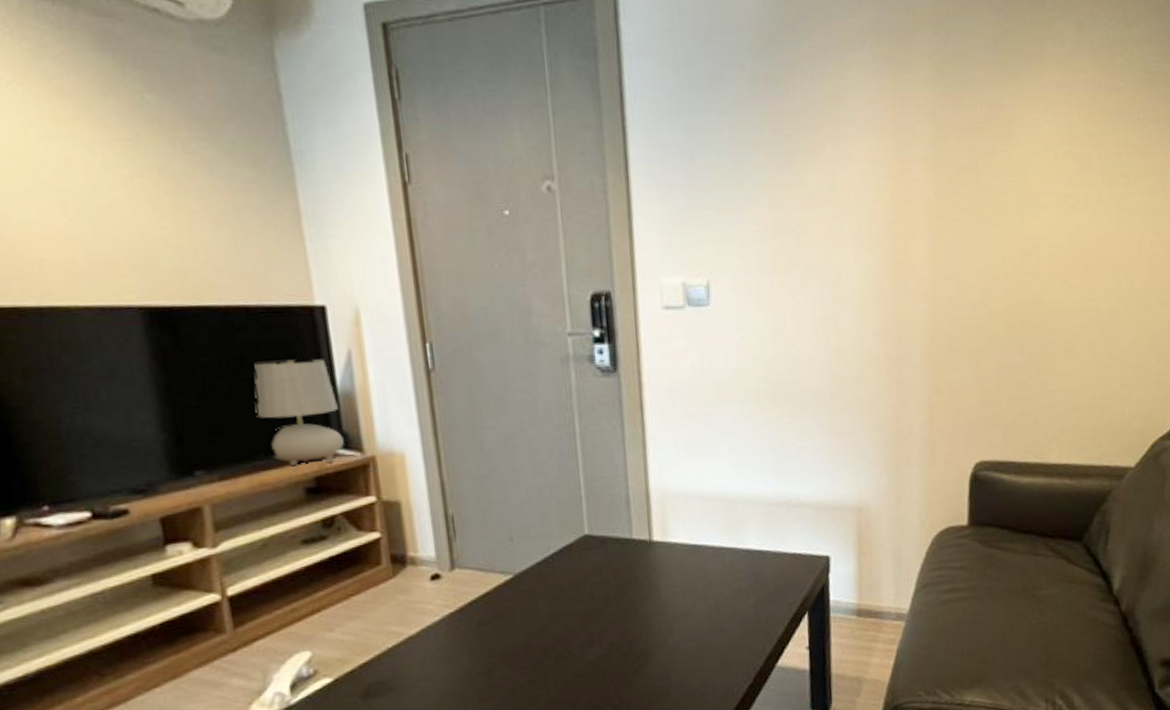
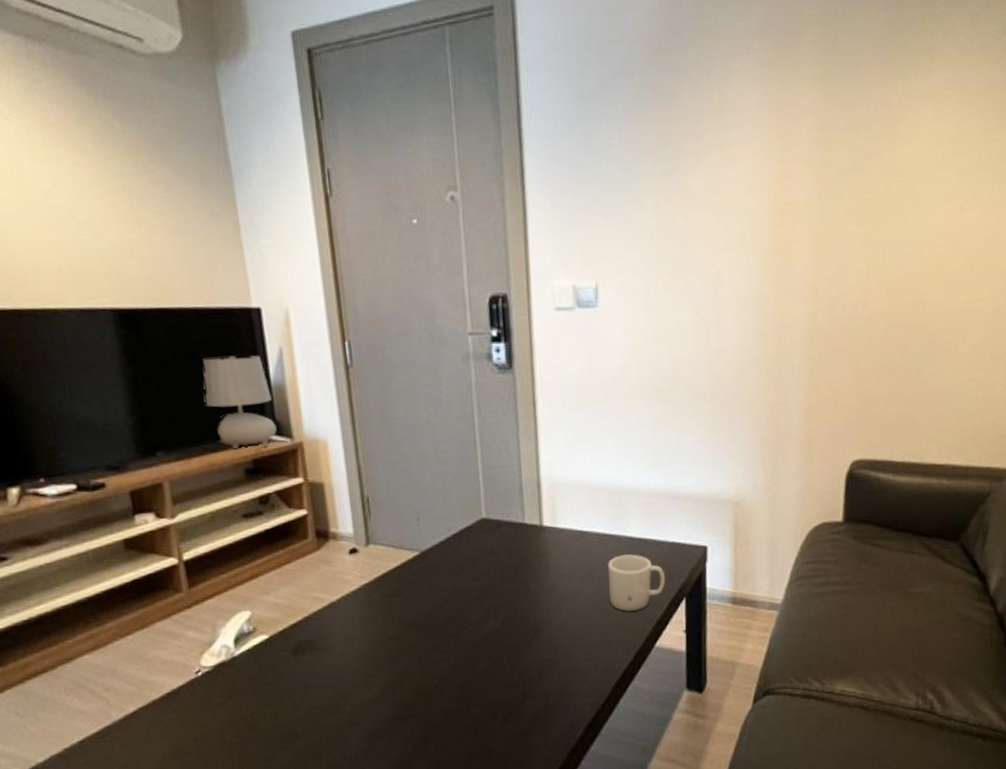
mug: none [724,568,787,631] -> present [608,554,666,612]

